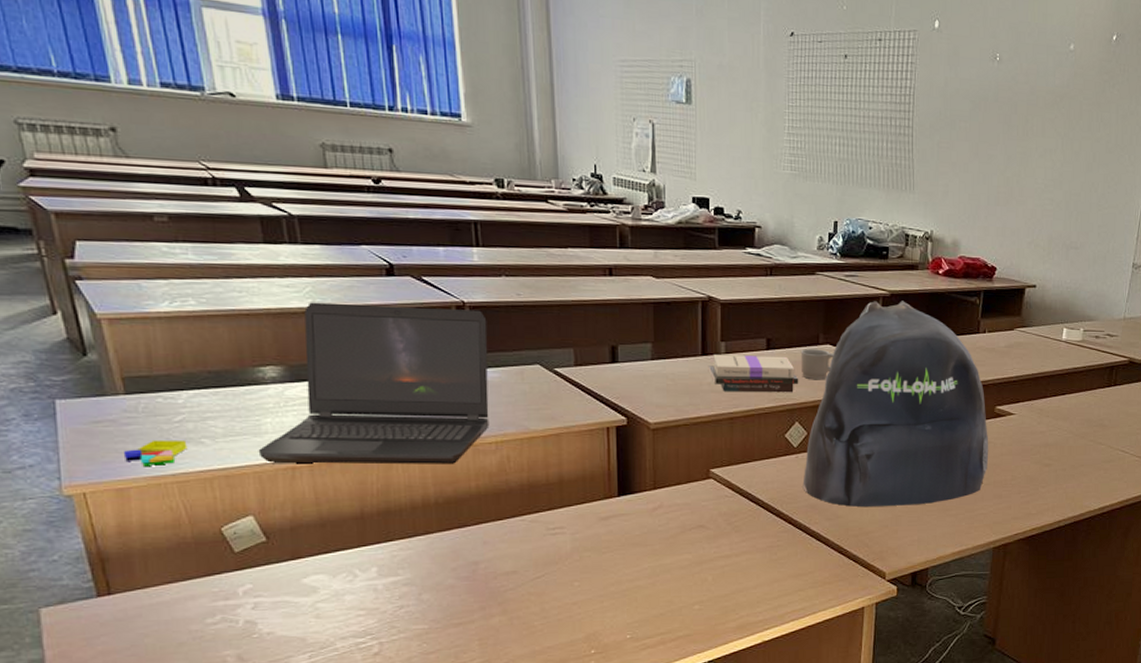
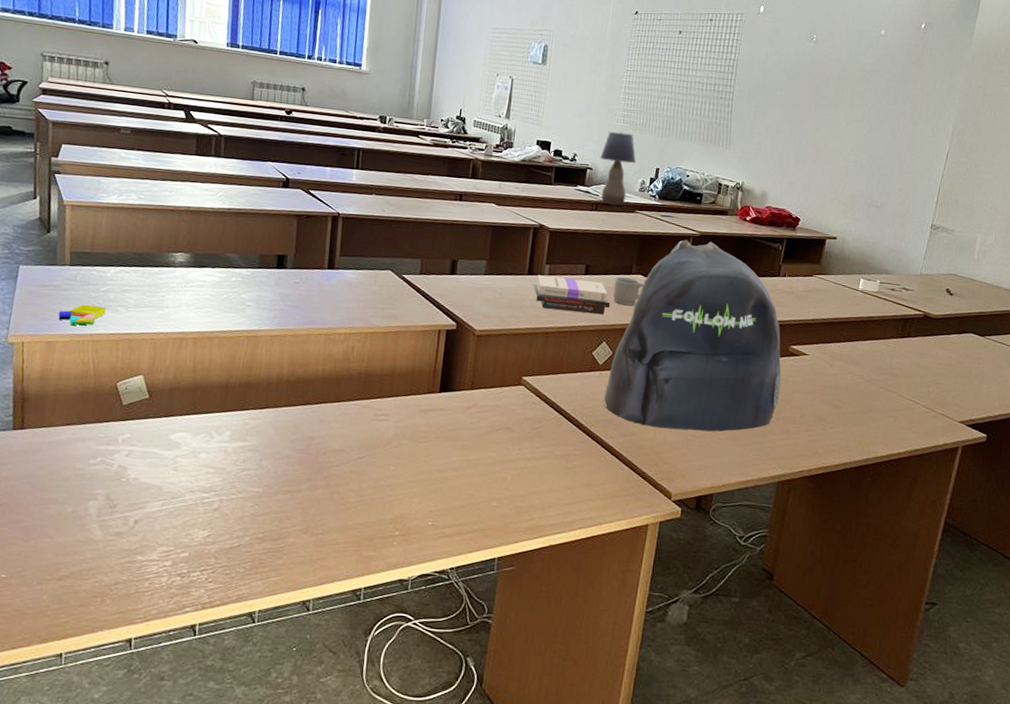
laptop computer: present [258,302,490,465] -> none [157,204,355,350]
table lamp: none [768,179,811,269] -> present [600,130,637,207]

